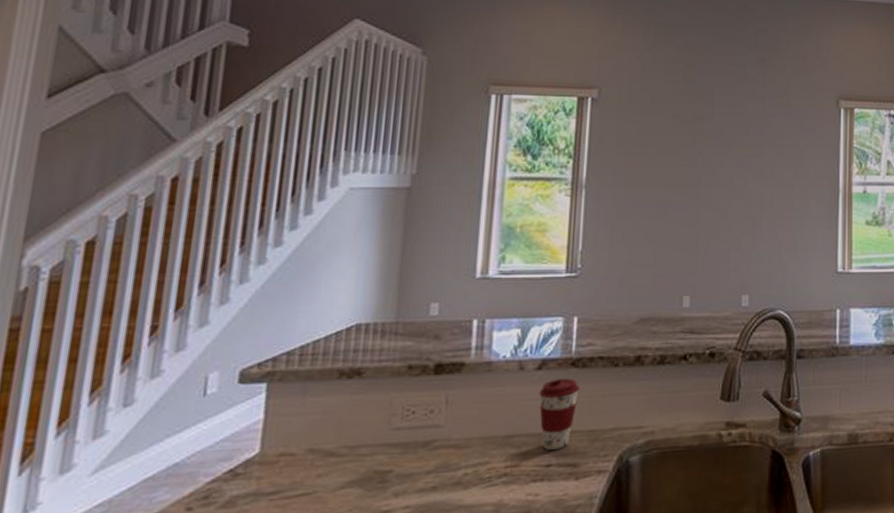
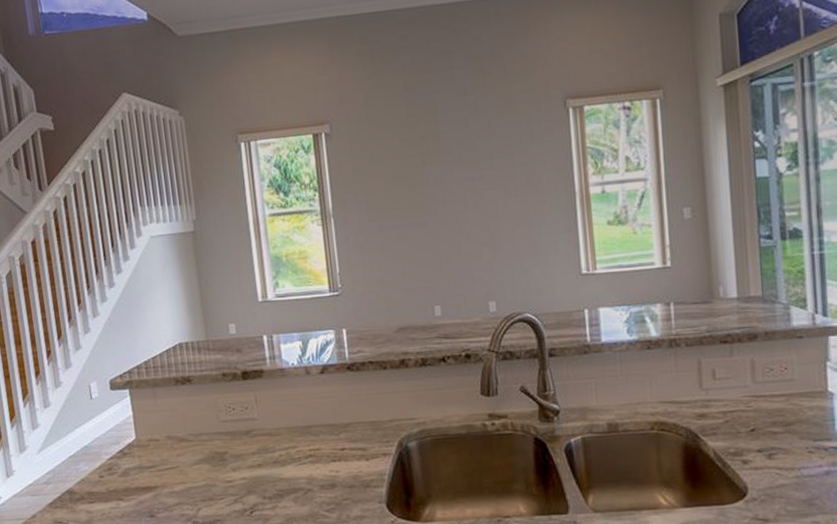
coffee cup: present [539,378,580,450] -> none [325,380,358,437]

